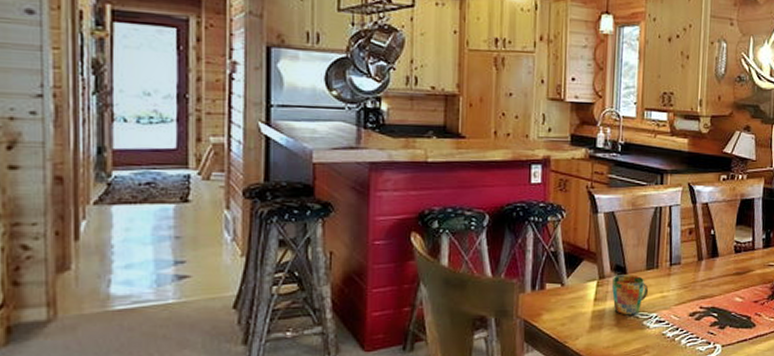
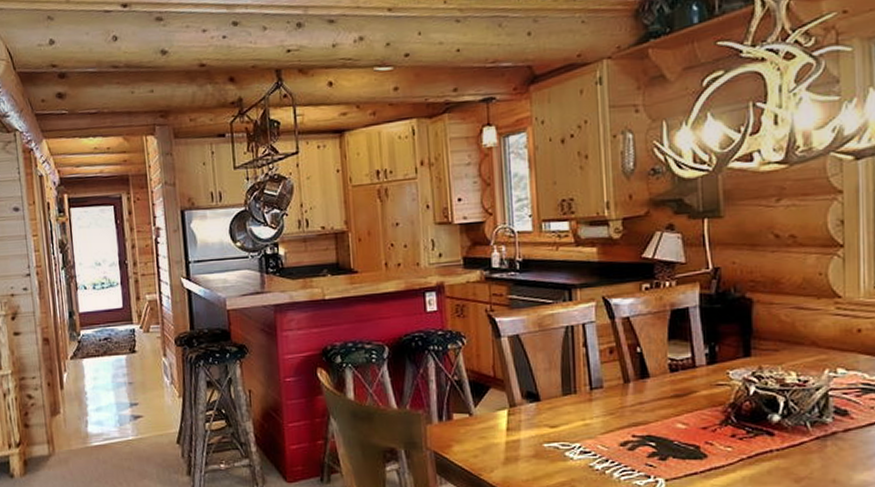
mug: present [612,275,649,315] -> none [525,401,568,446]

